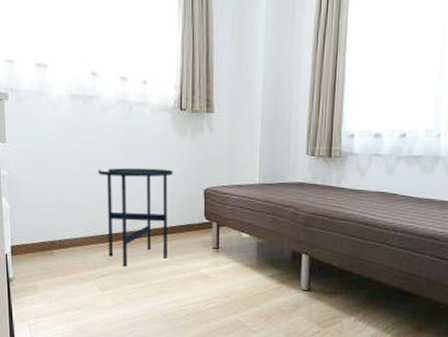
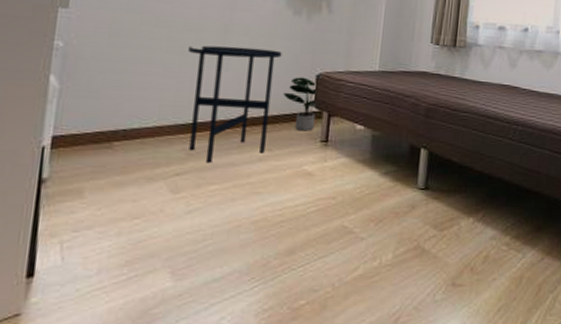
potted plant: none [178,192,207,240] -> present [284,77,319,131]

